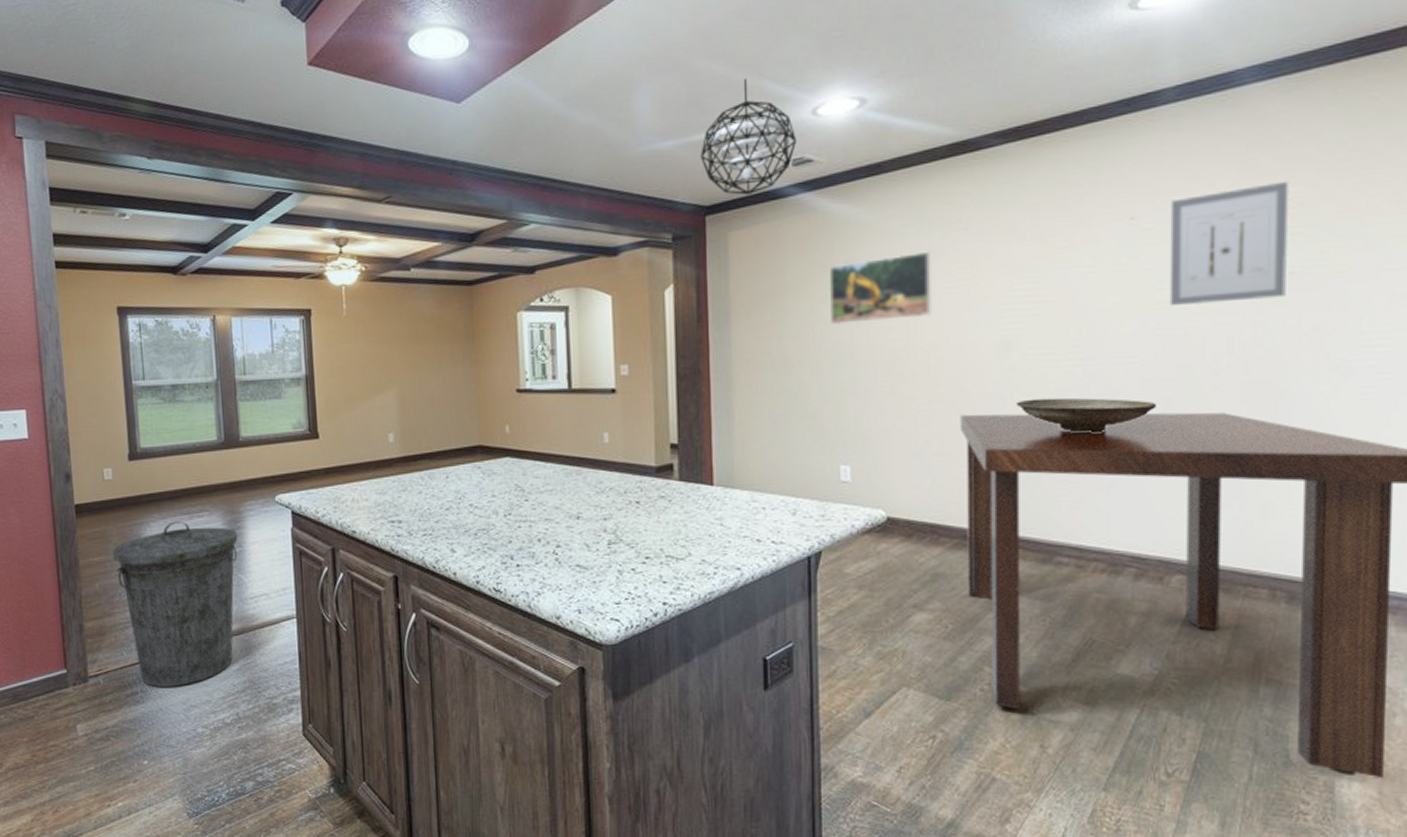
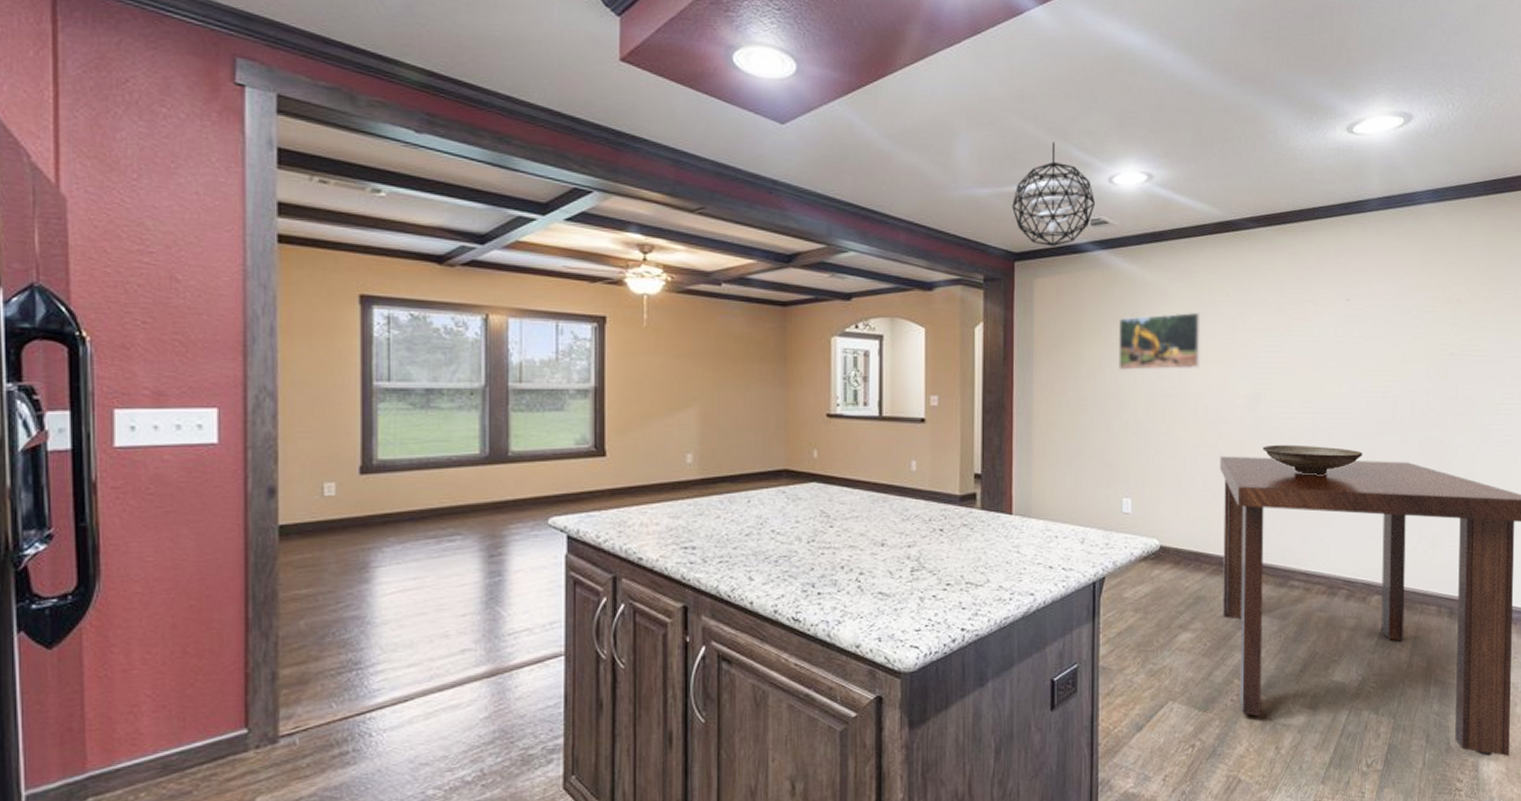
trash can: present [112,521,238,687] -> none [328,545,498,744]
wall art: present [1169,181,1288,305] -> none [1372,282,1450,373]

